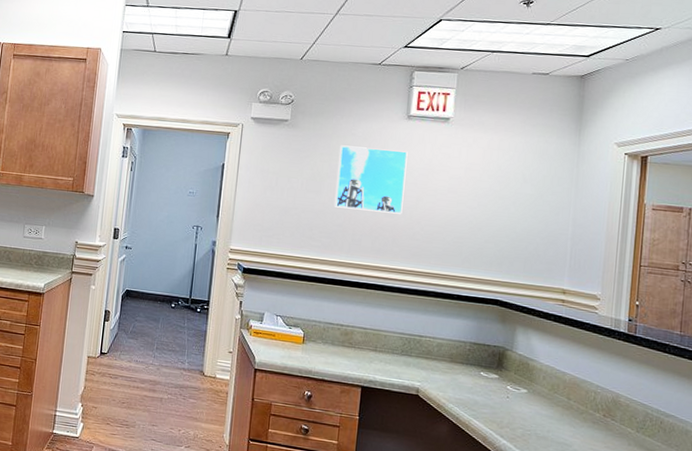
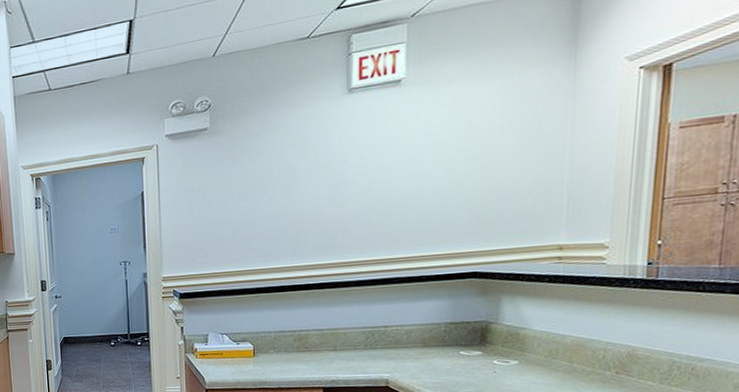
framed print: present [334,145,408,214] -> none [270,131,352,211]

